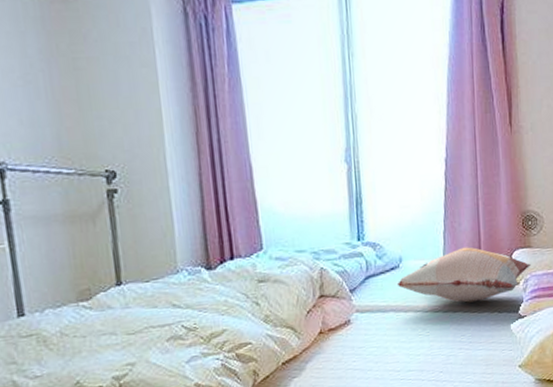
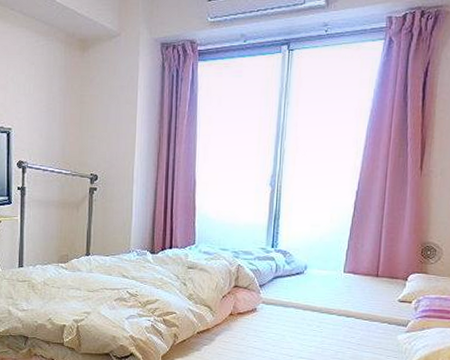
decorative pillow: present [398,247,530,303] -> none [301,265,425,312]

